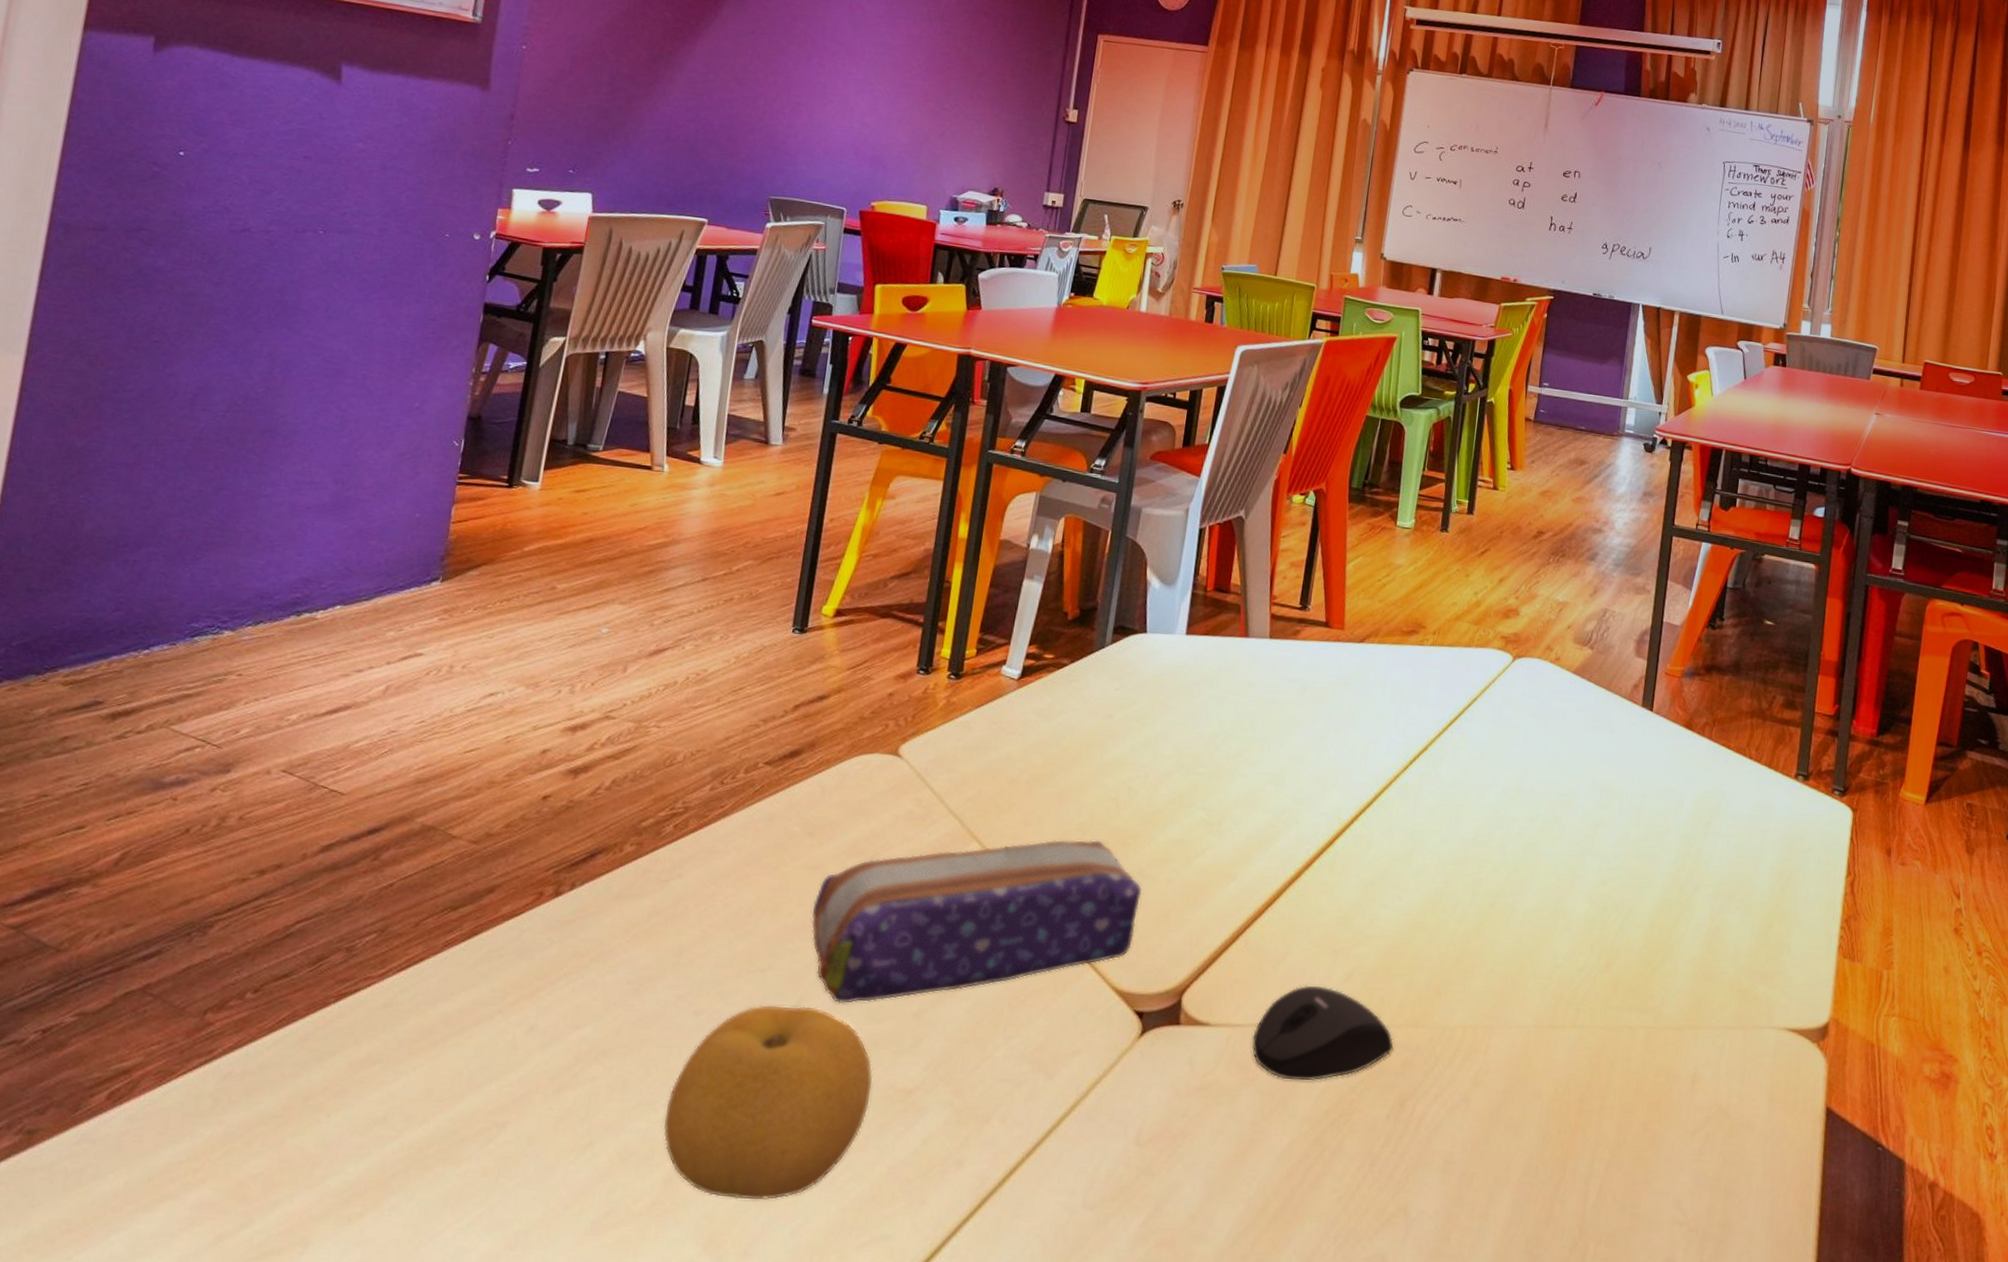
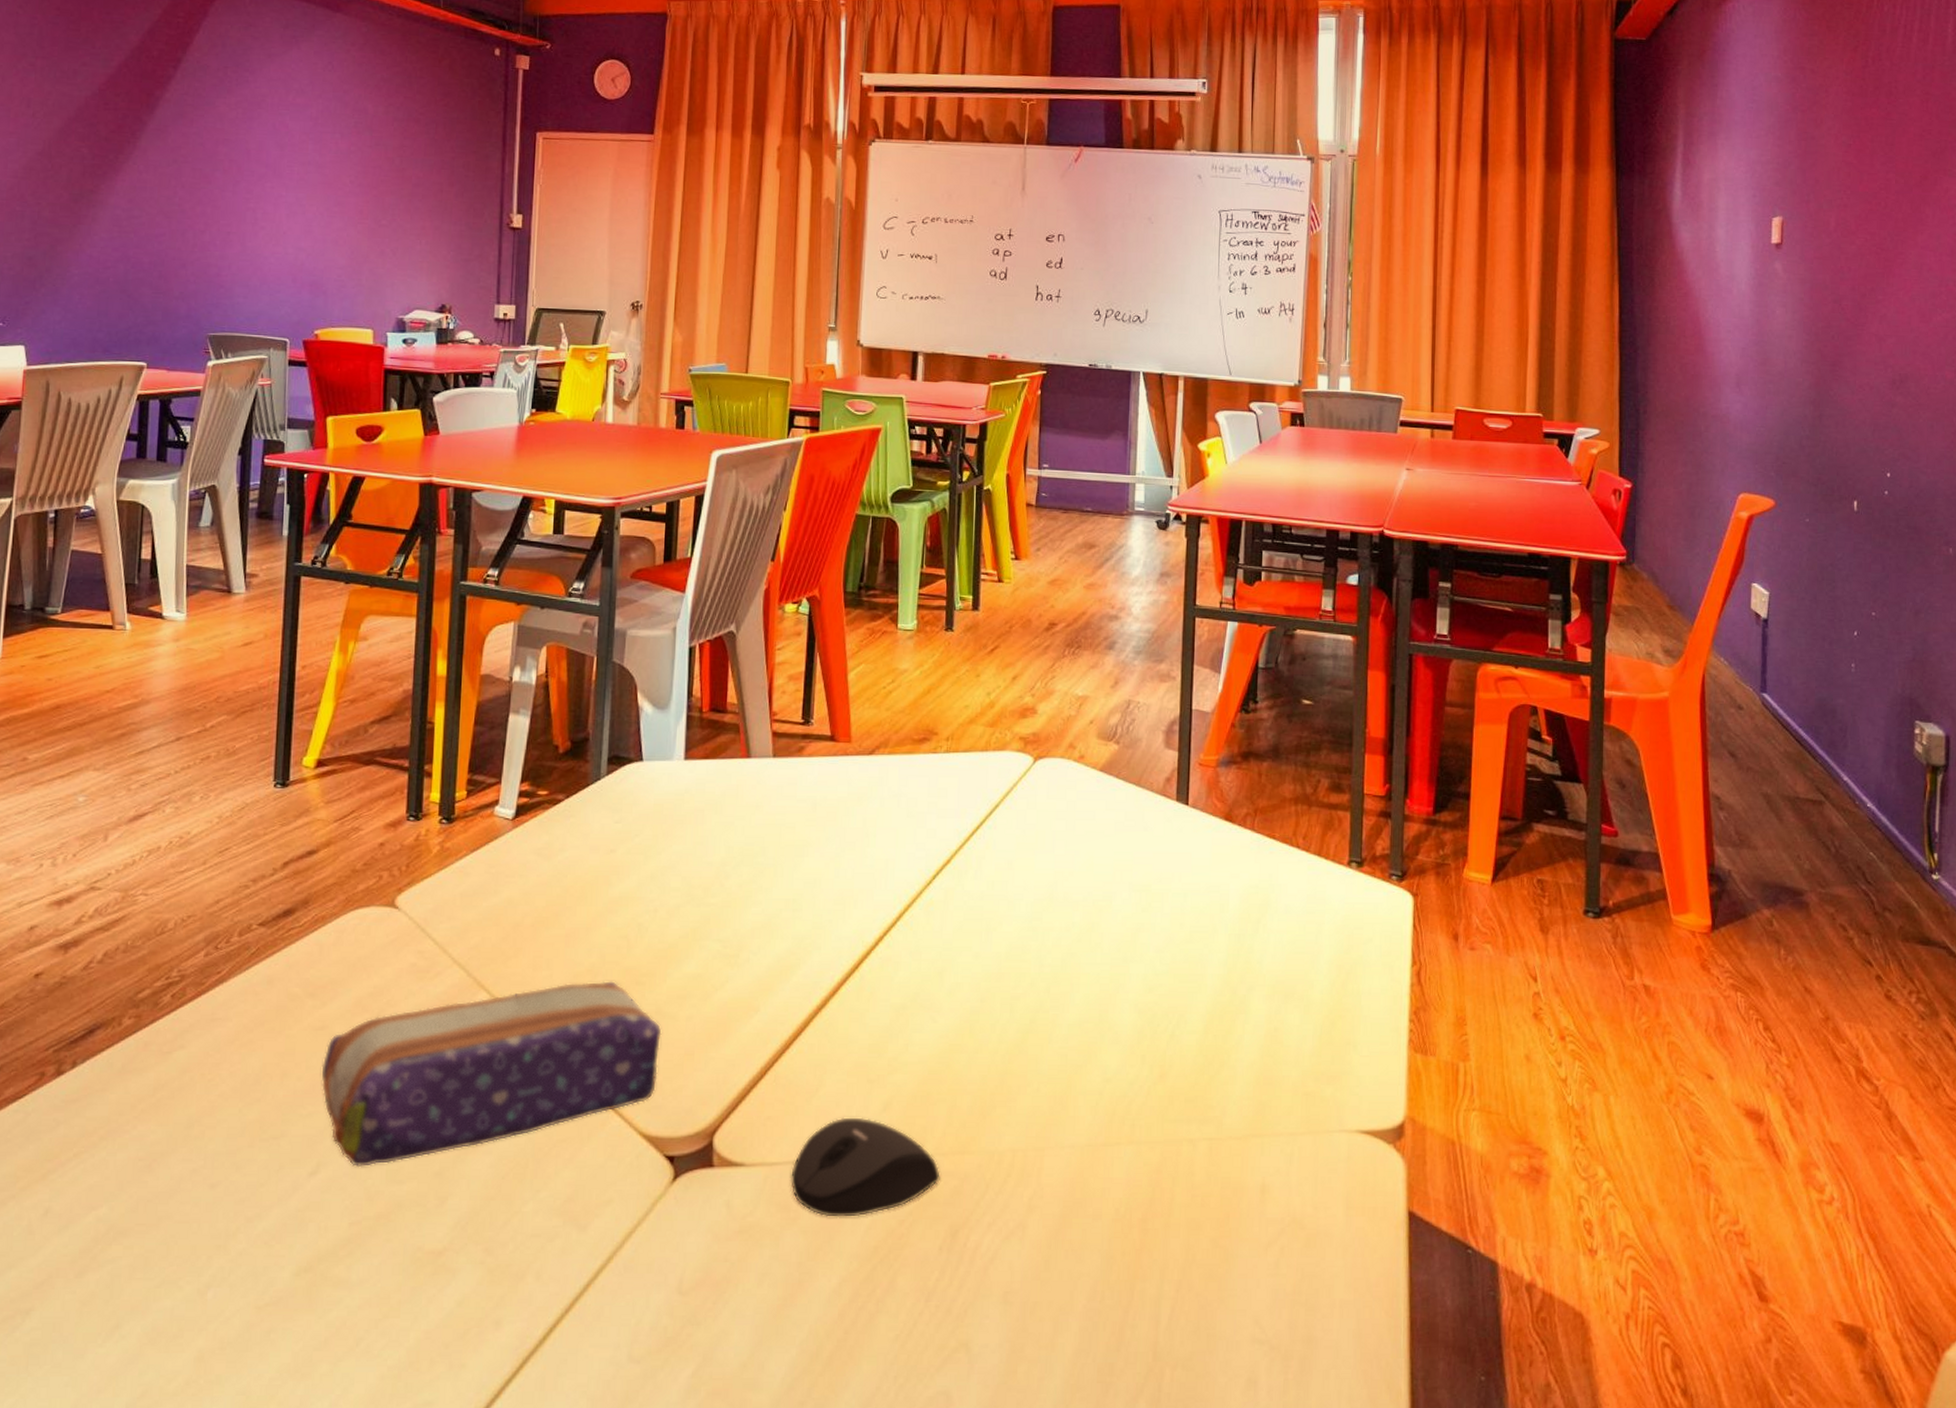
fruit: present [663,1005,872,1200] -> none [189,1172,399,1374]

